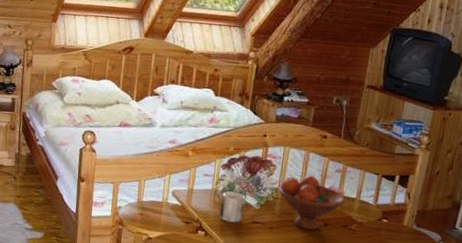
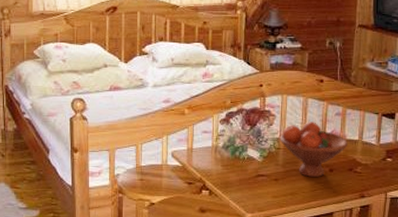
mug: present [220,191,245,223] -> none [223,146,246,178]

